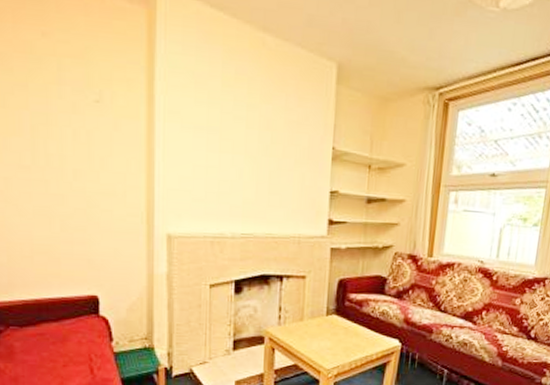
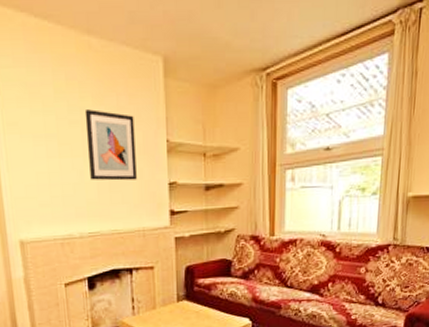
wall art: none [250,107,302,185] -> present [84,109,137,181]

